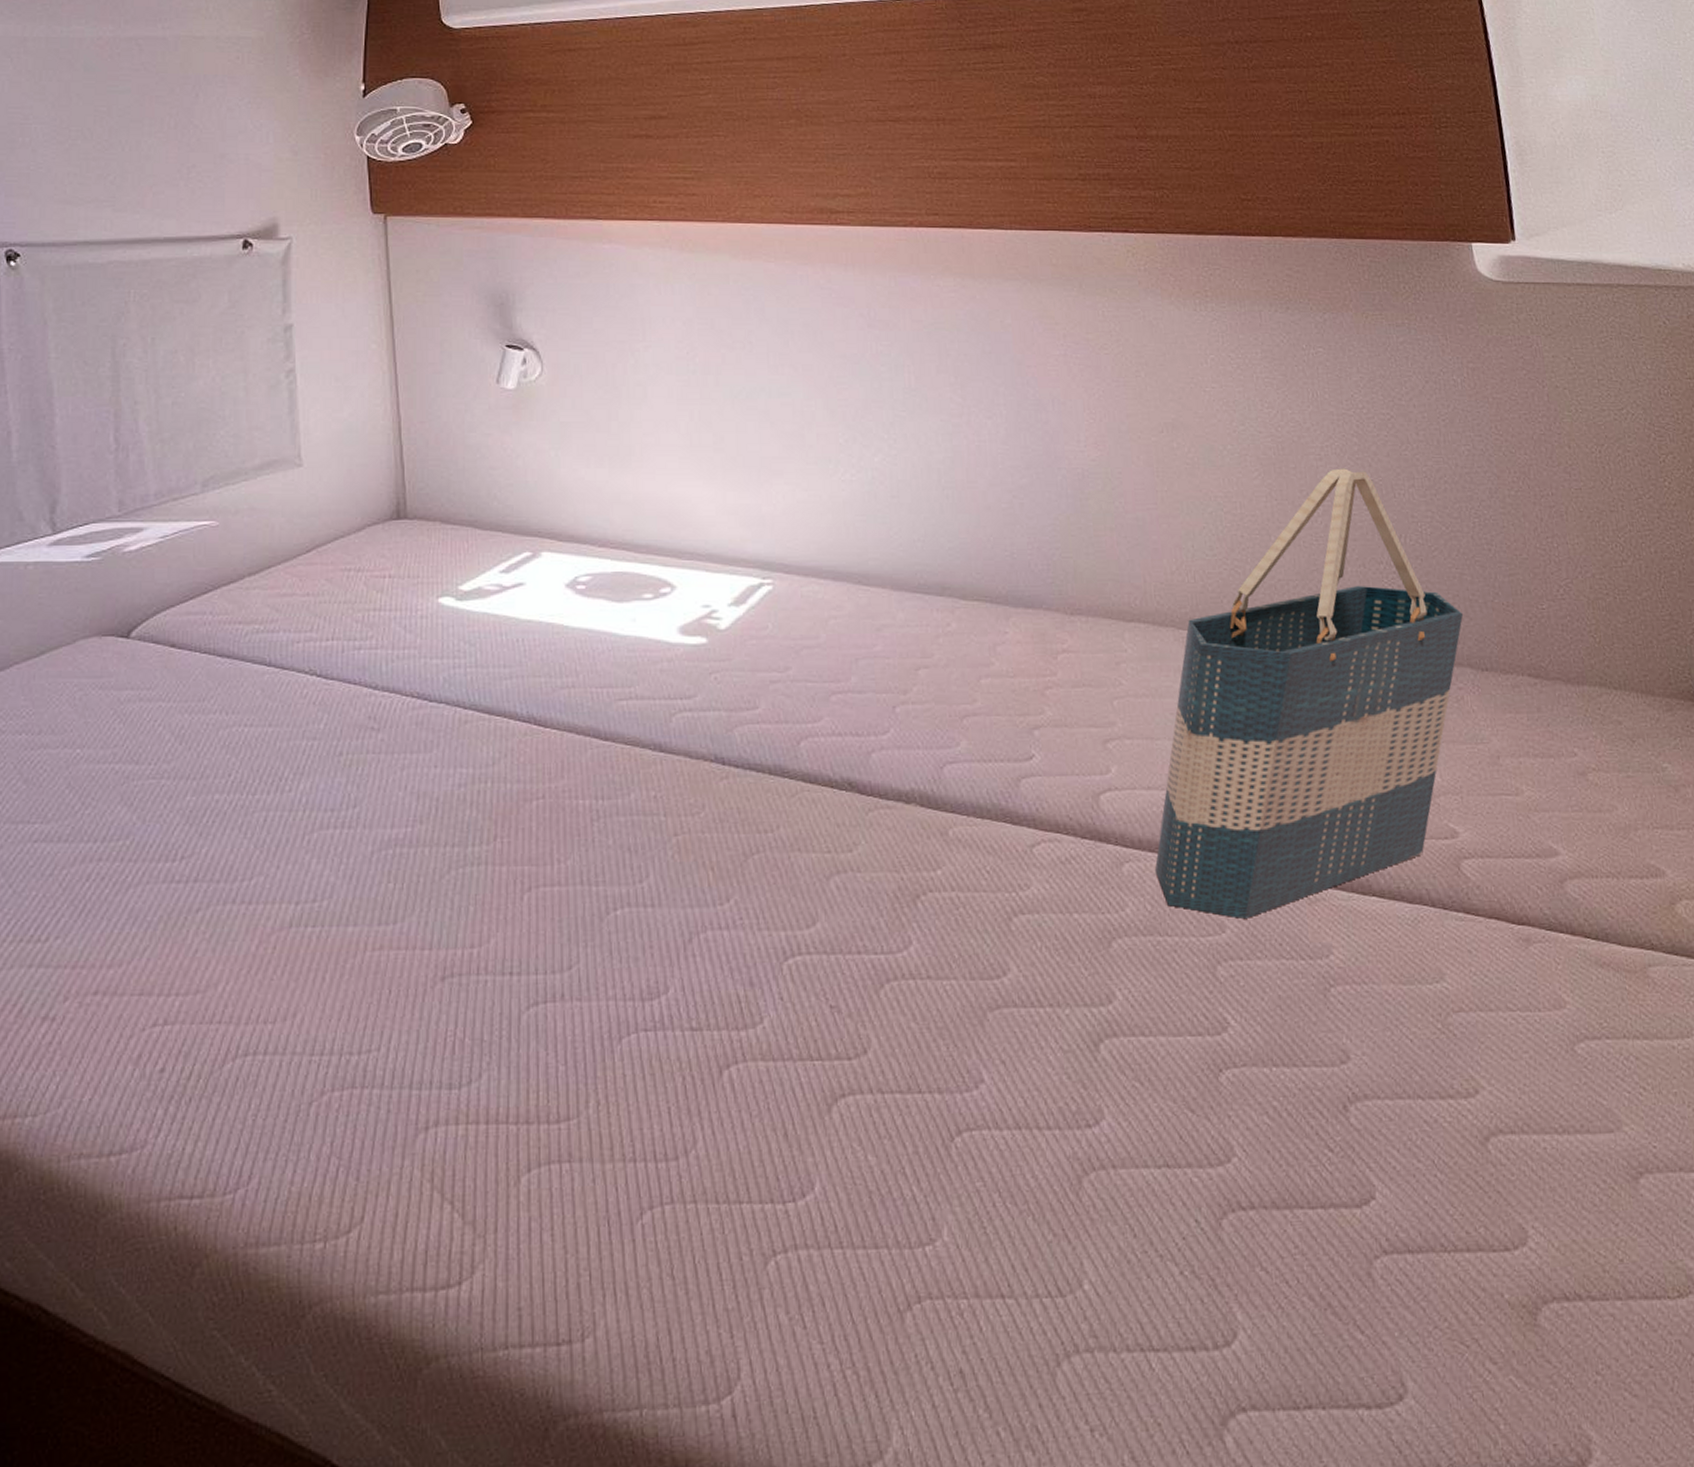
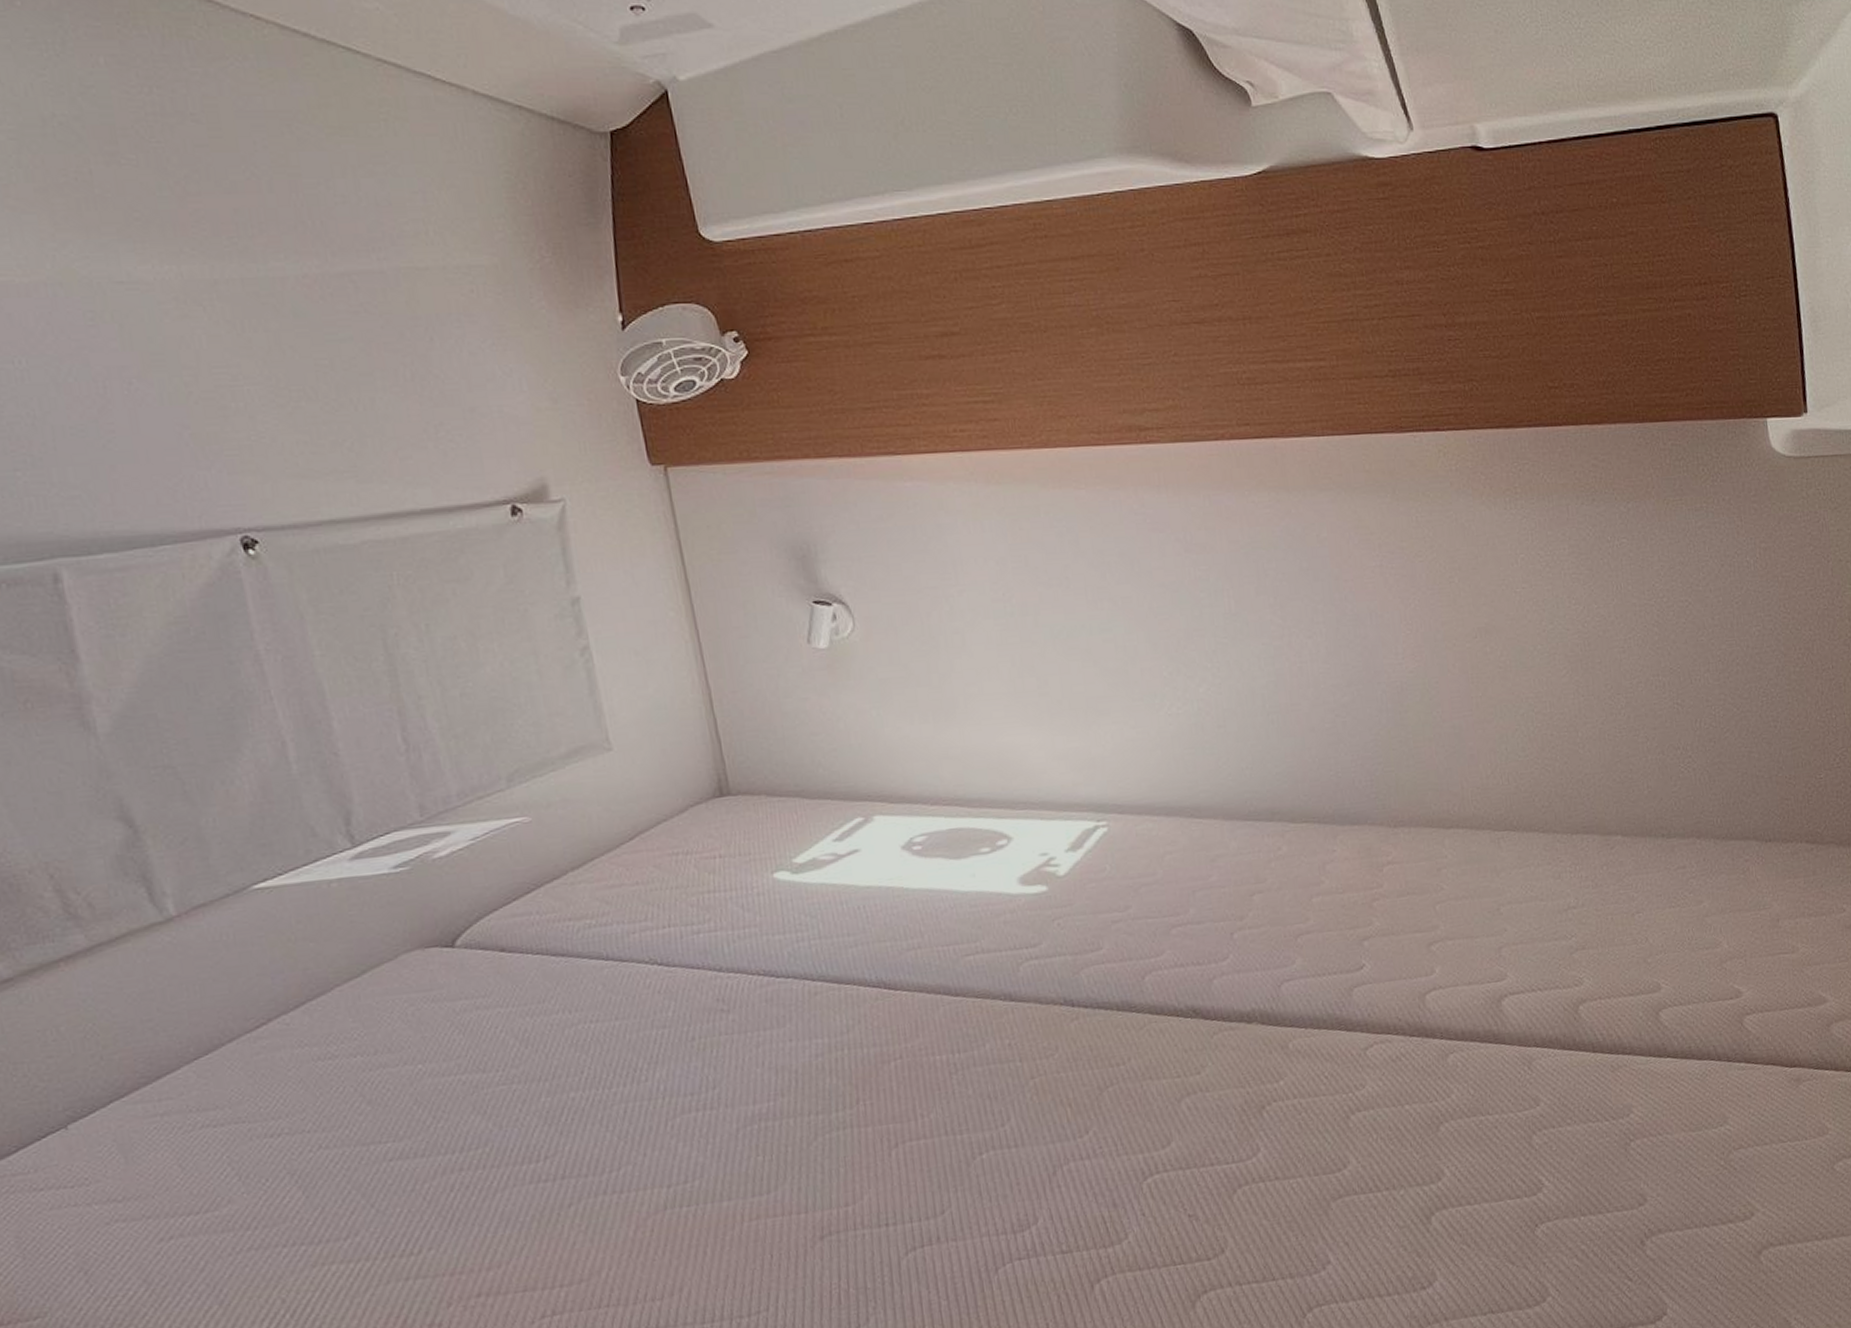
tote bag: present [1154,468,1464,919] -> none [1476,659,1751,1092]

